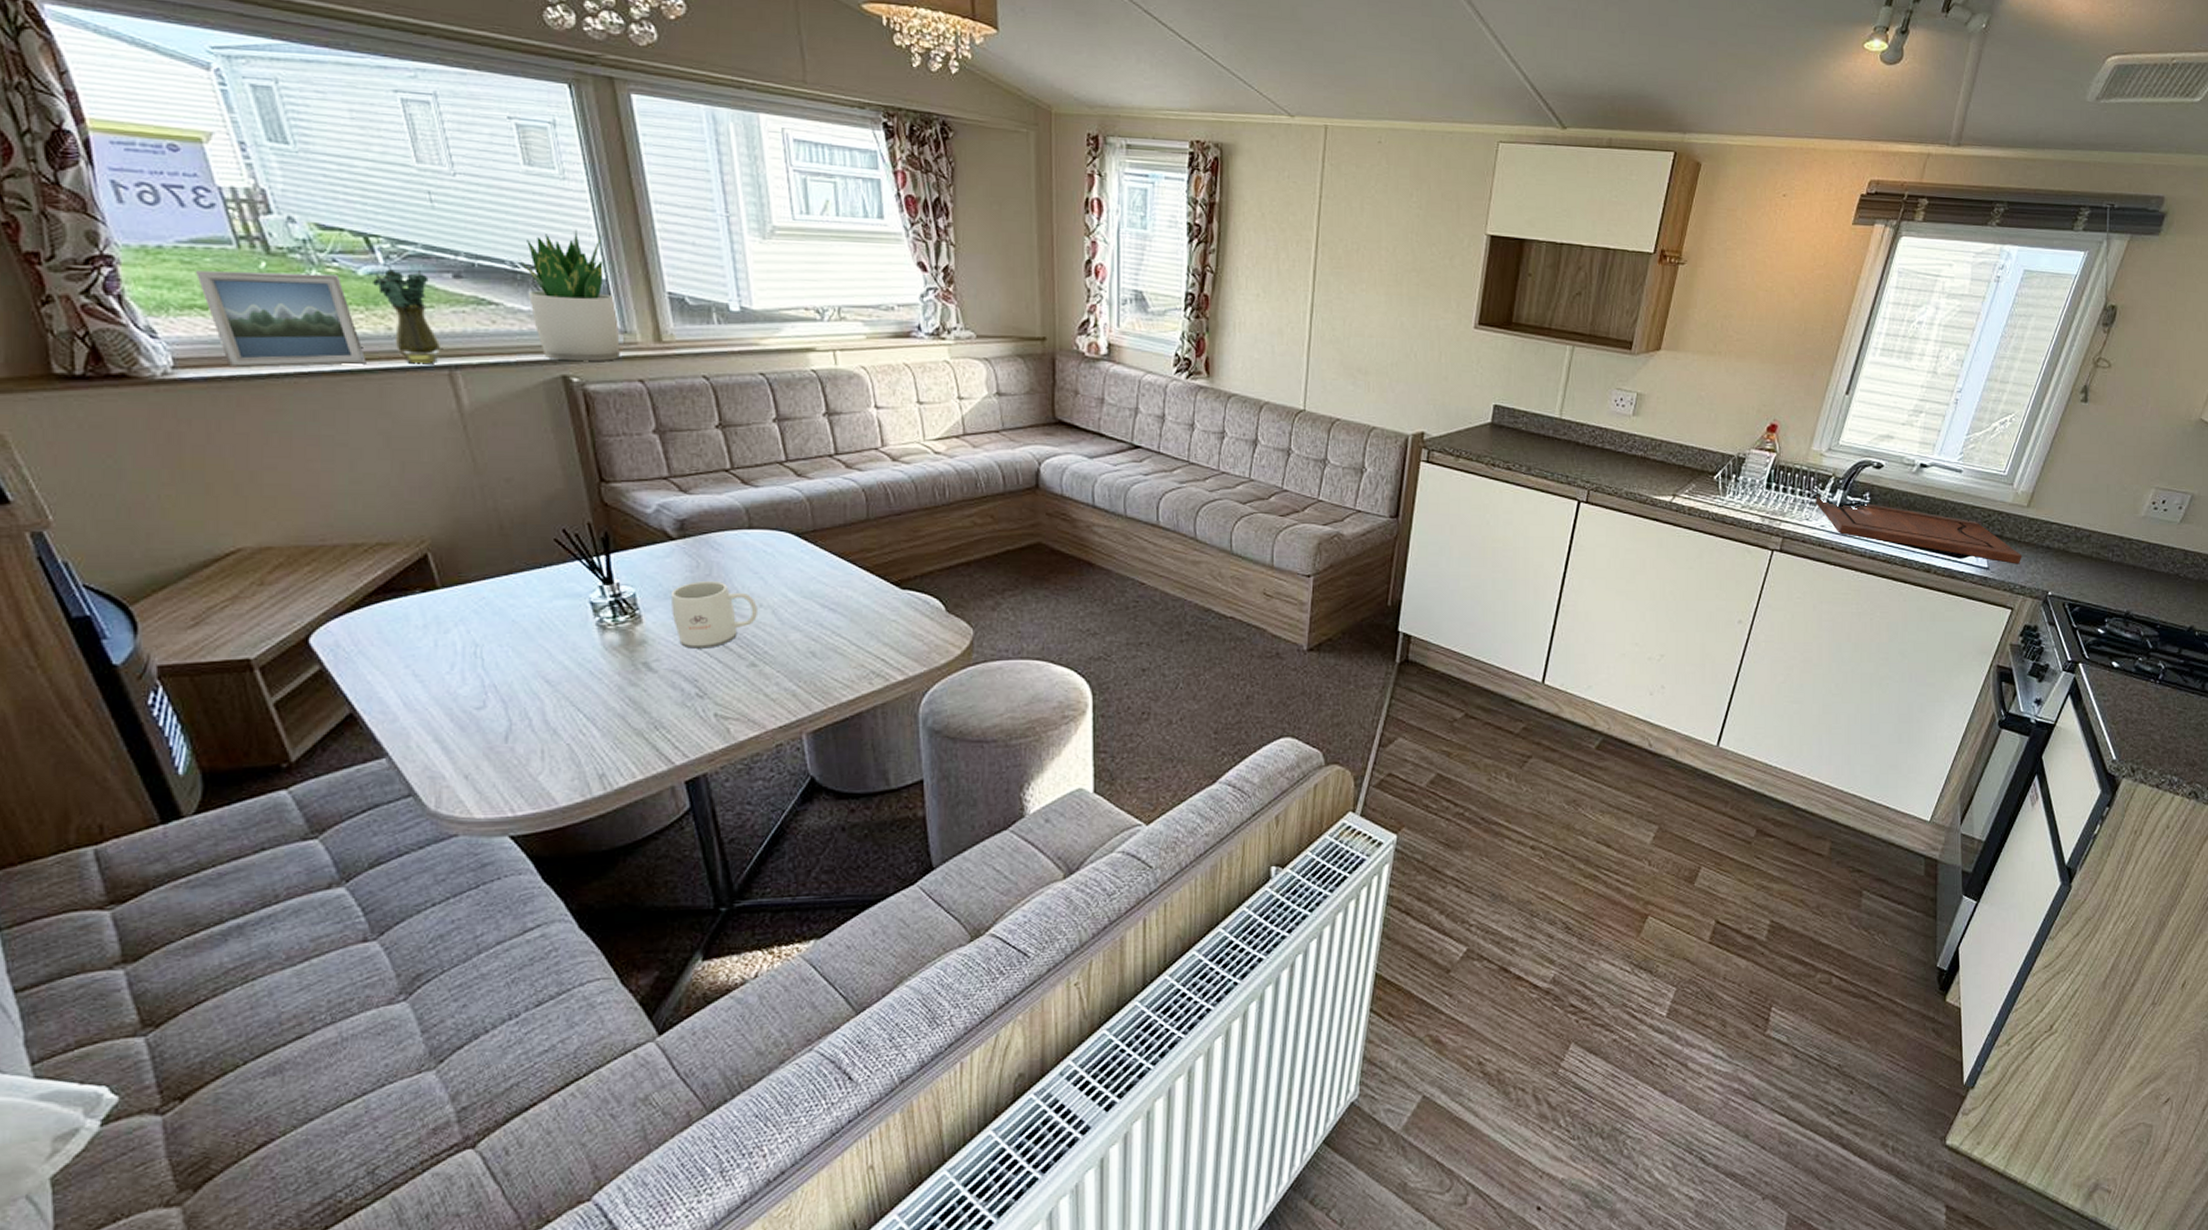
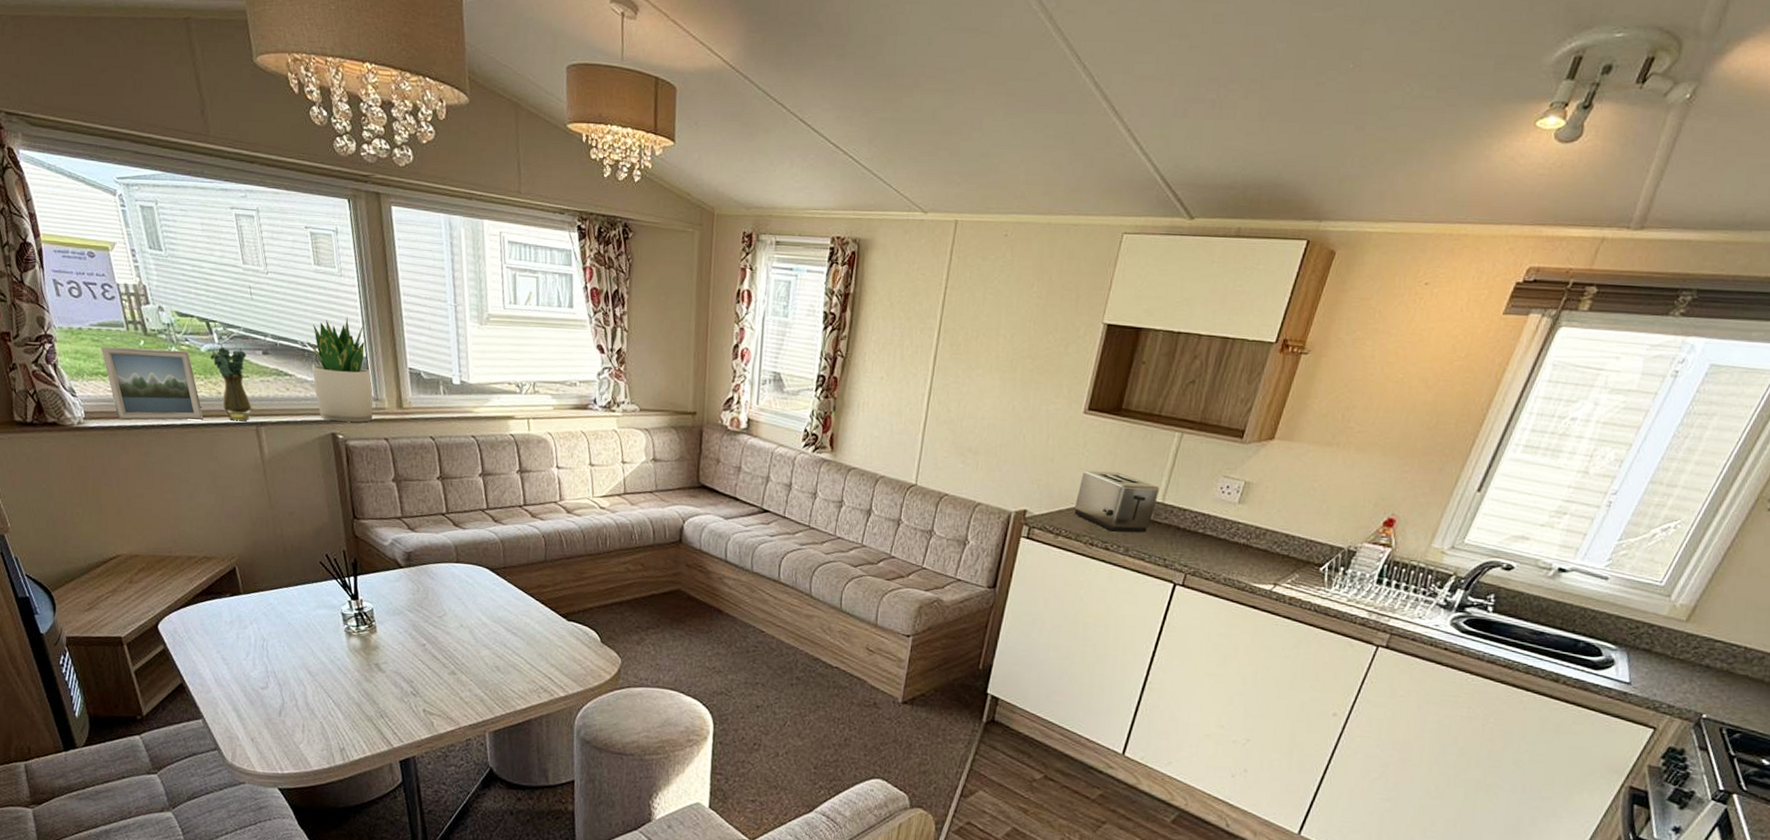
mug: present [670,581,757,649] -> none [397,602,459,657]
toaster: none [1473,388,1556,451] -> present [1074,470,1160,533]
cutting board: present [1816,495,2022,564] -> none [1431,593,1674,682]

